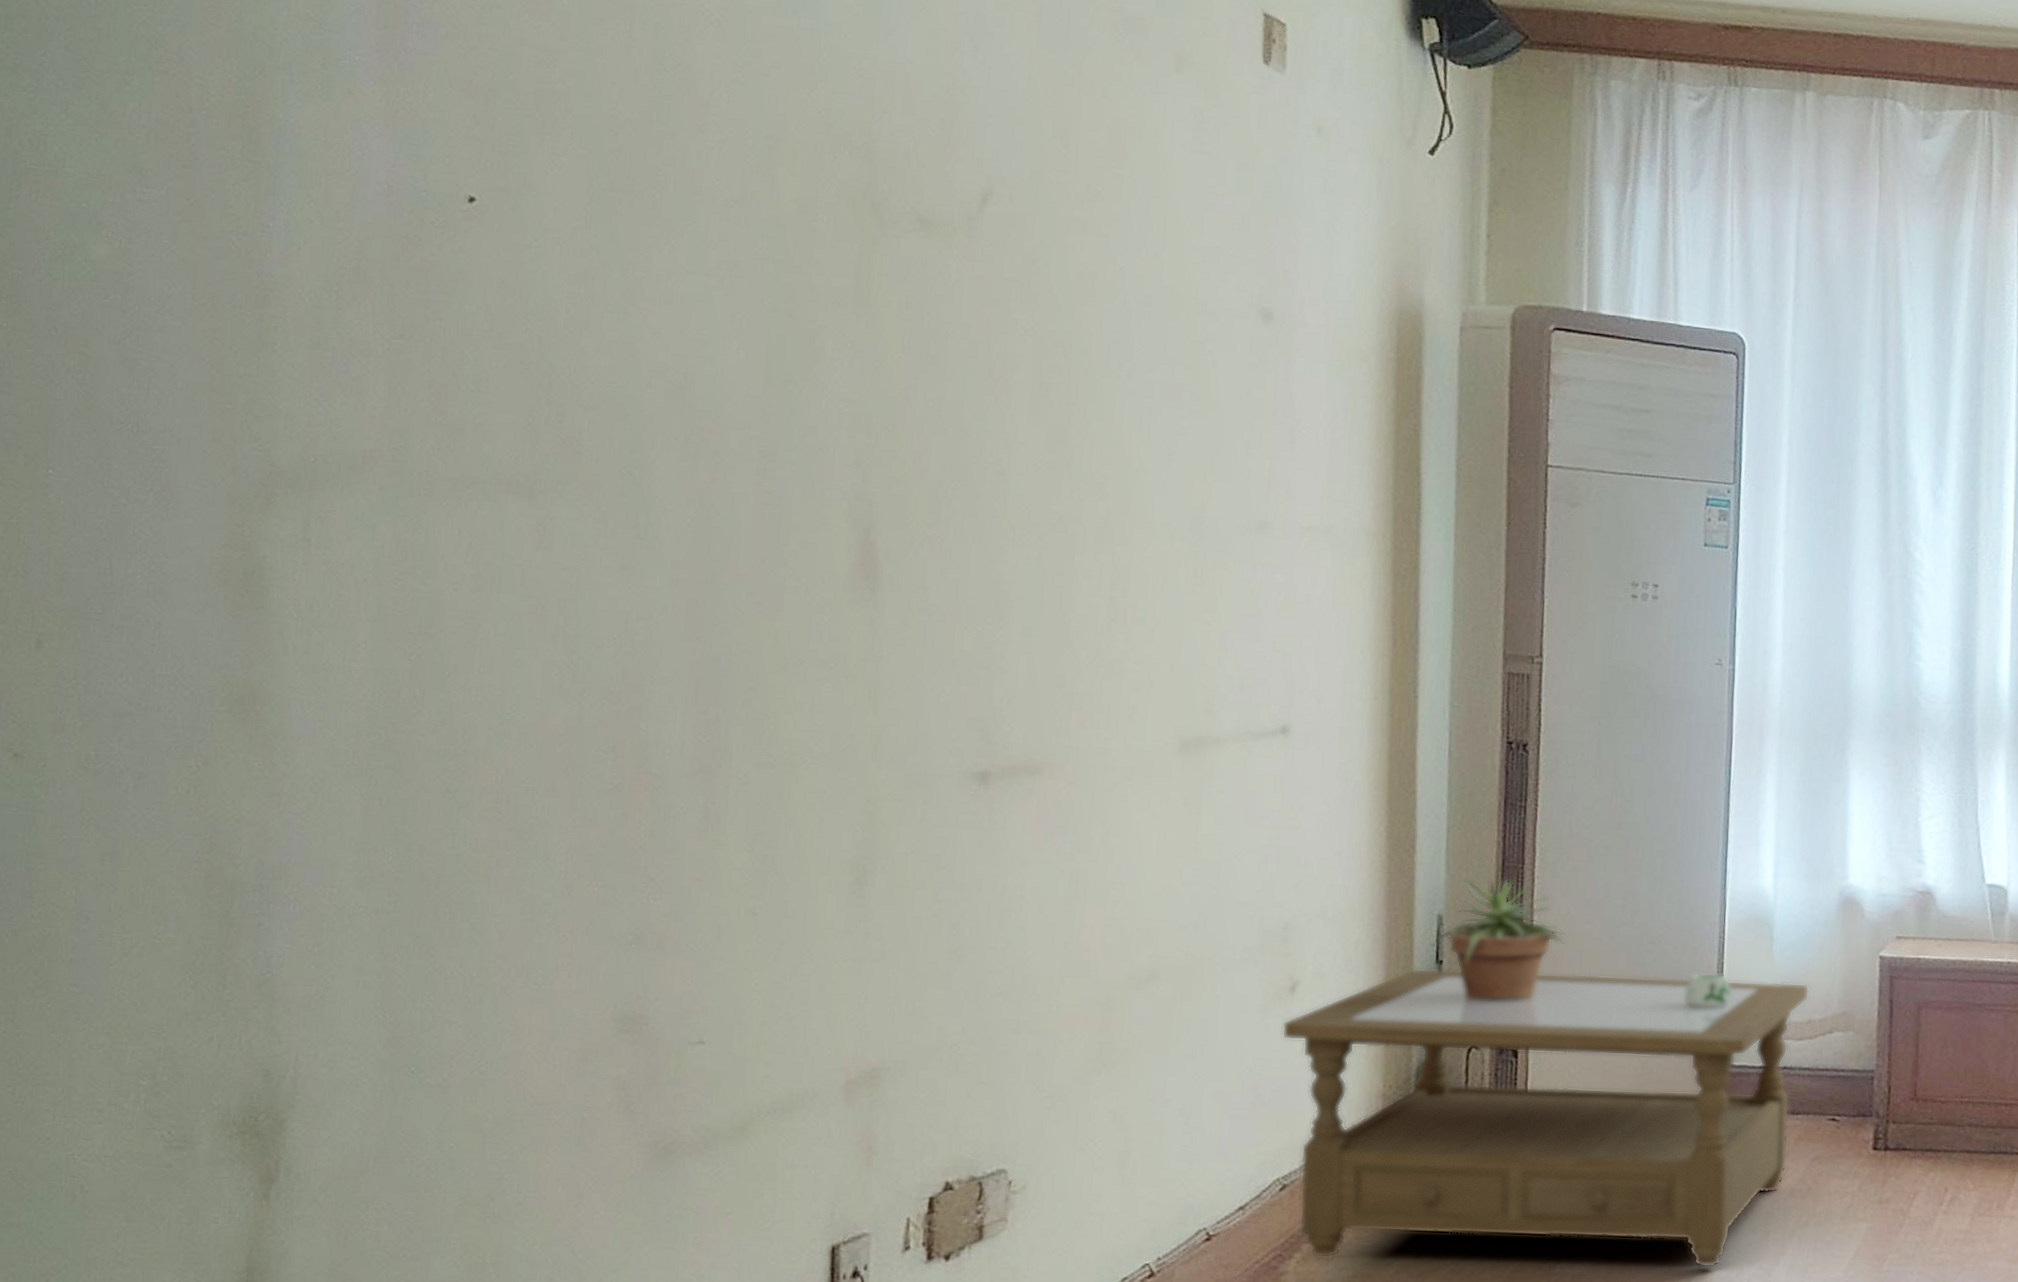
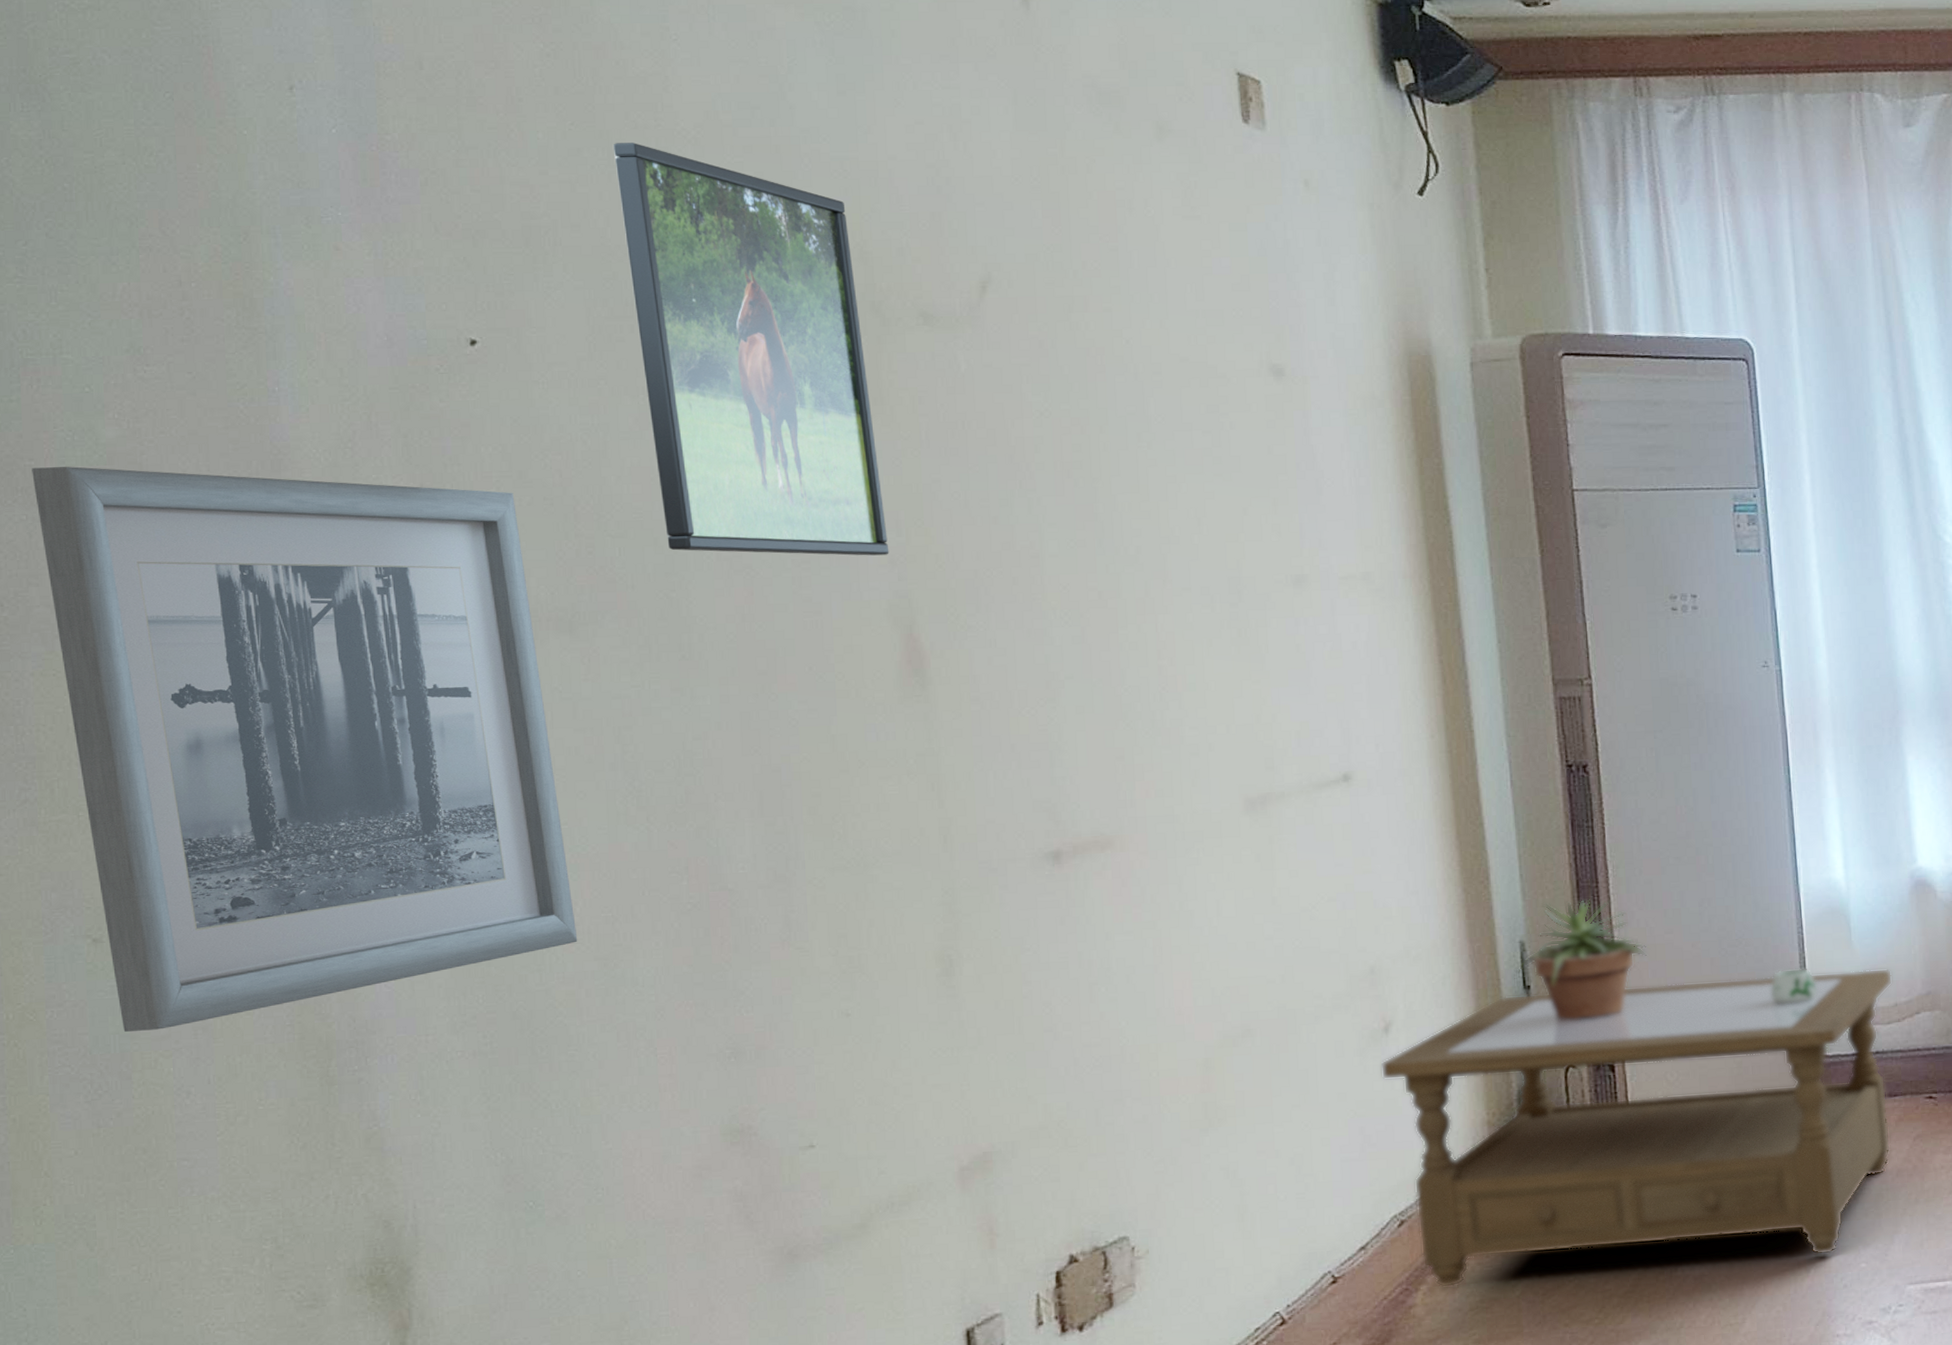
wall art: none [18,277,496,852] -> present [32,466,578,1032]
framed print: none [635,17,858,456] -> present [612,143,889,556]

